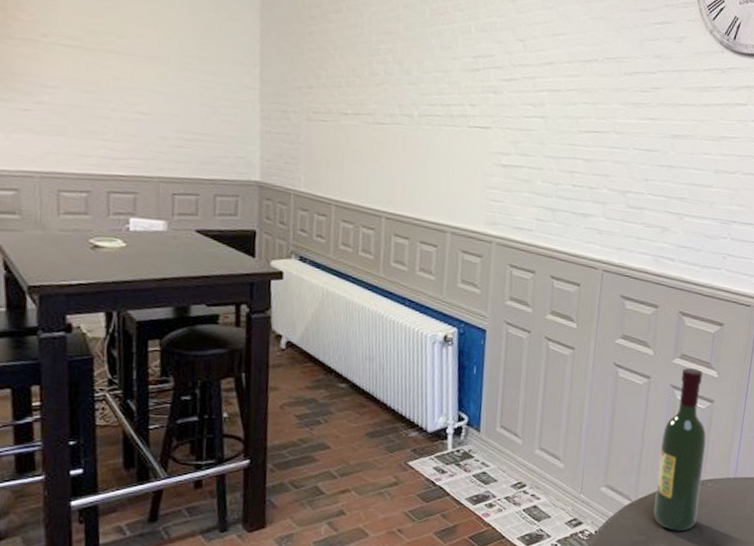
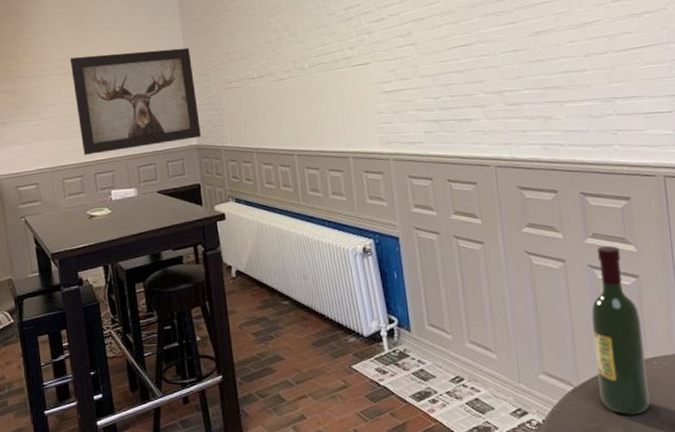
wall art: none [89,27,268,174] -> present [70,47,201,156]

